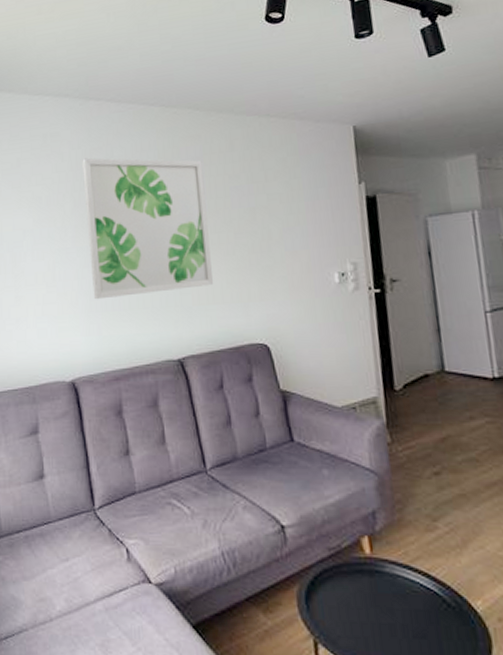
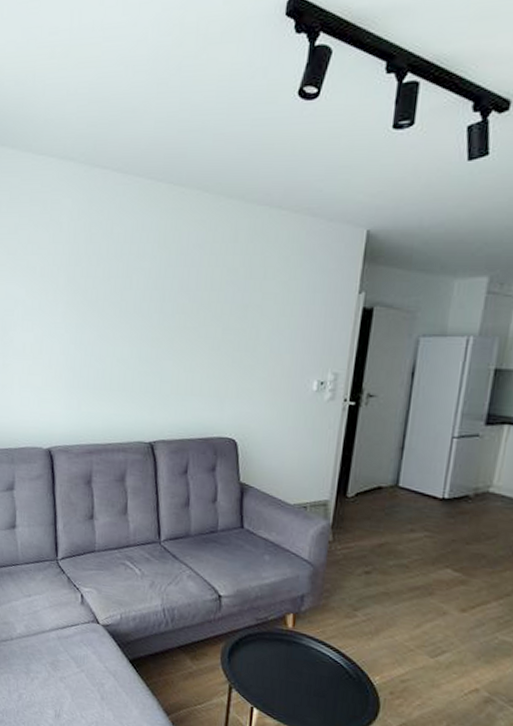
wall art: present [82,158,214,300] -> none [77,231,203,378]

